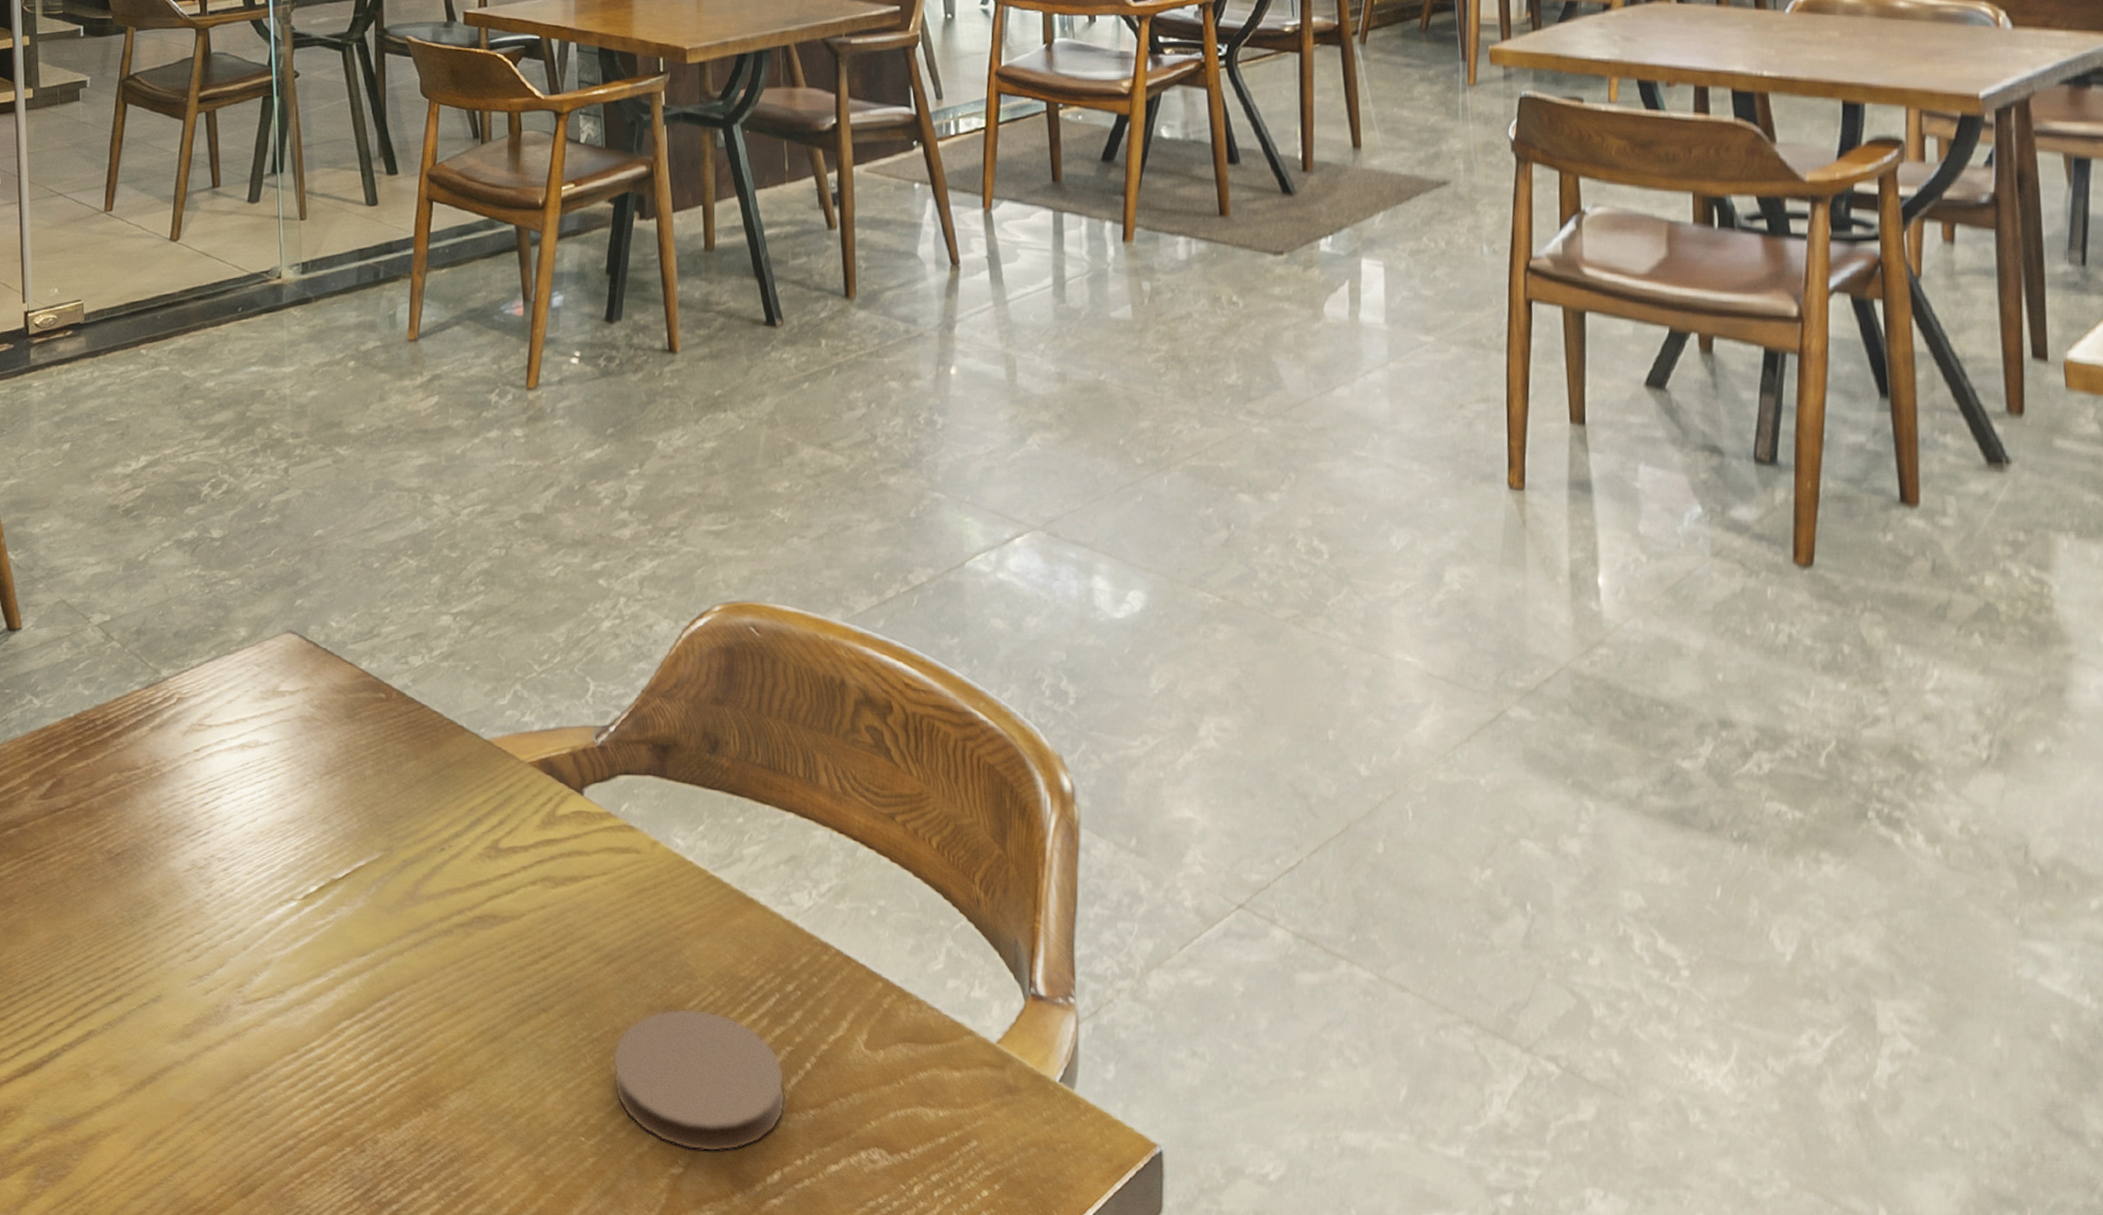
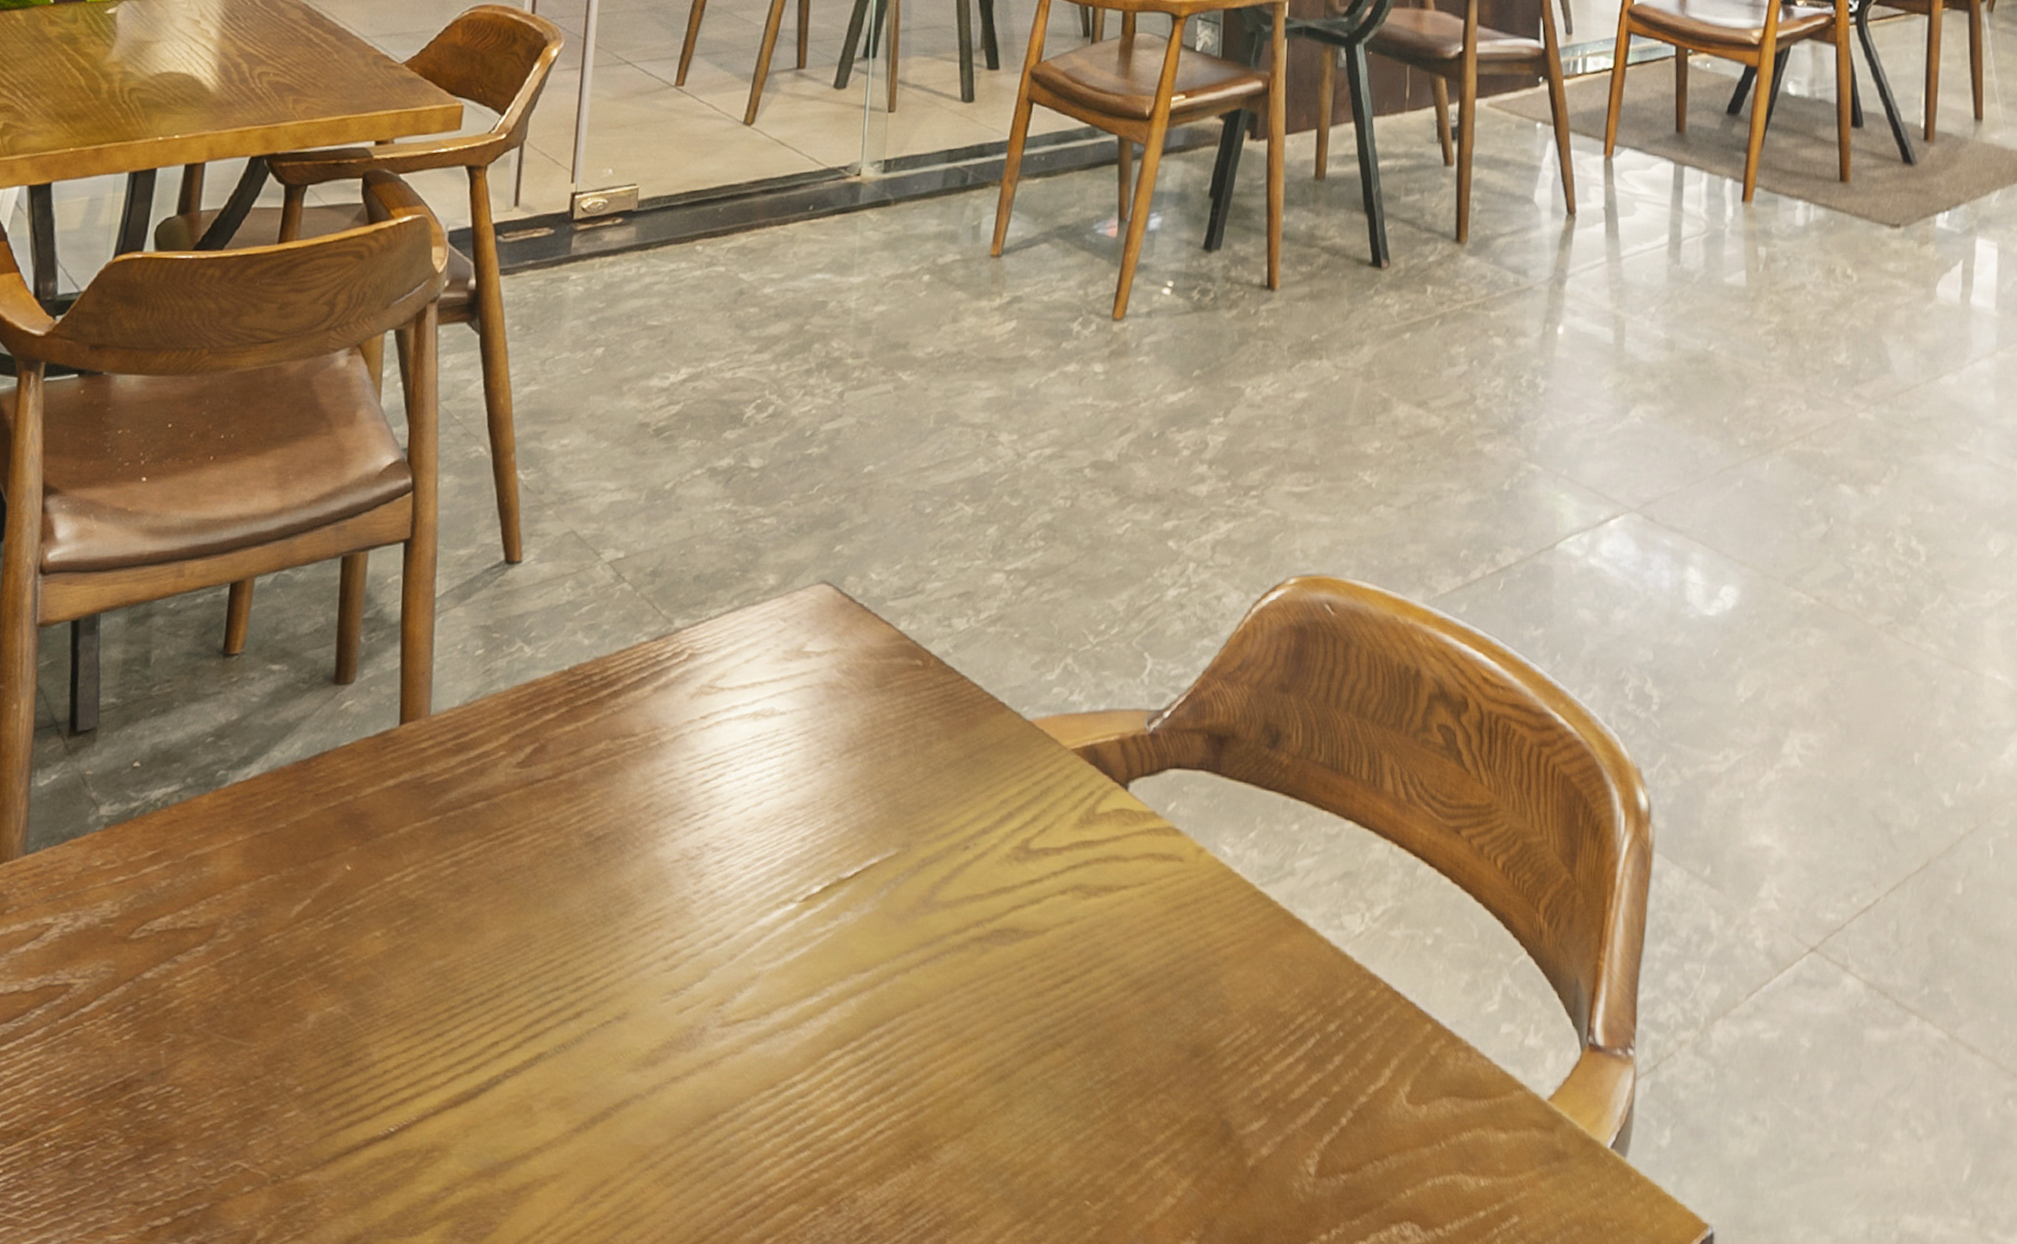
coaster: present [612,1008,786,1152] -> none [1128,1047,1318,1223]

